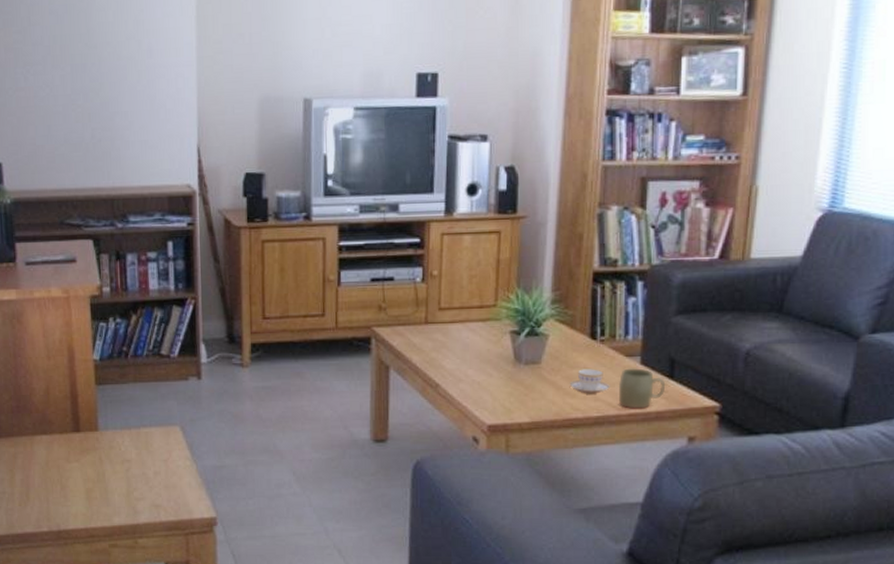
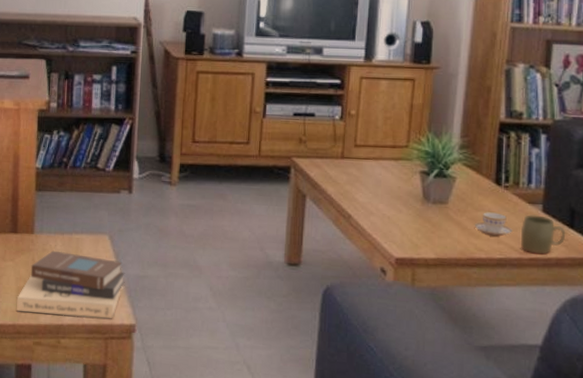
books: none [86,447,202,515] -> present [16,250,125,319]

